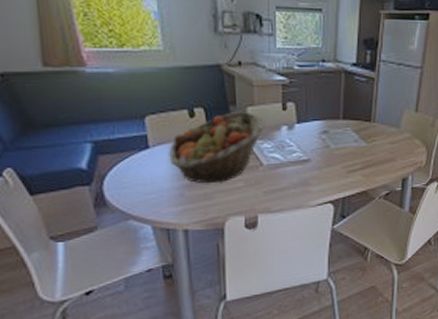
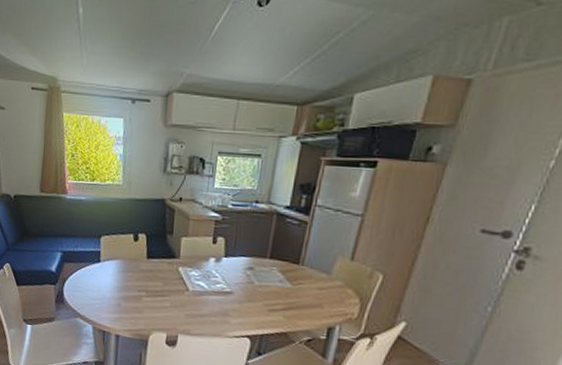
fruit basket: present [169,111,266,184] -> none [113,240,196,301]

